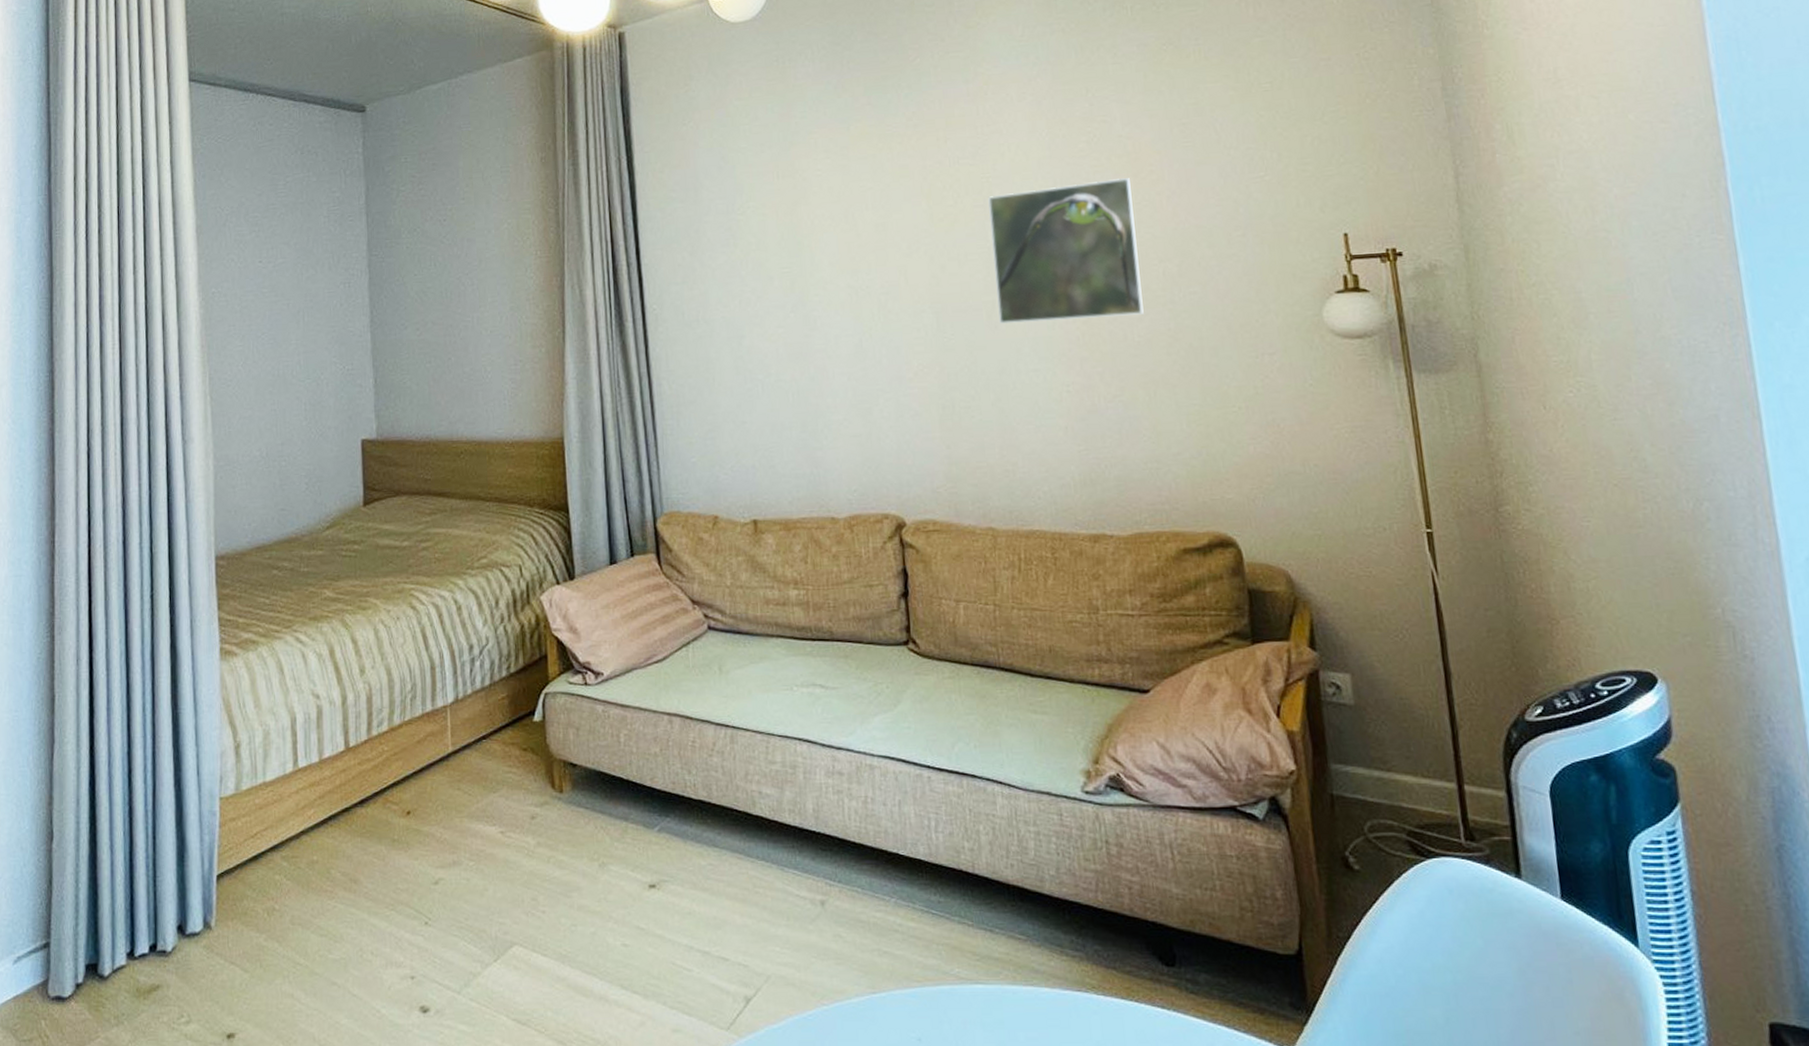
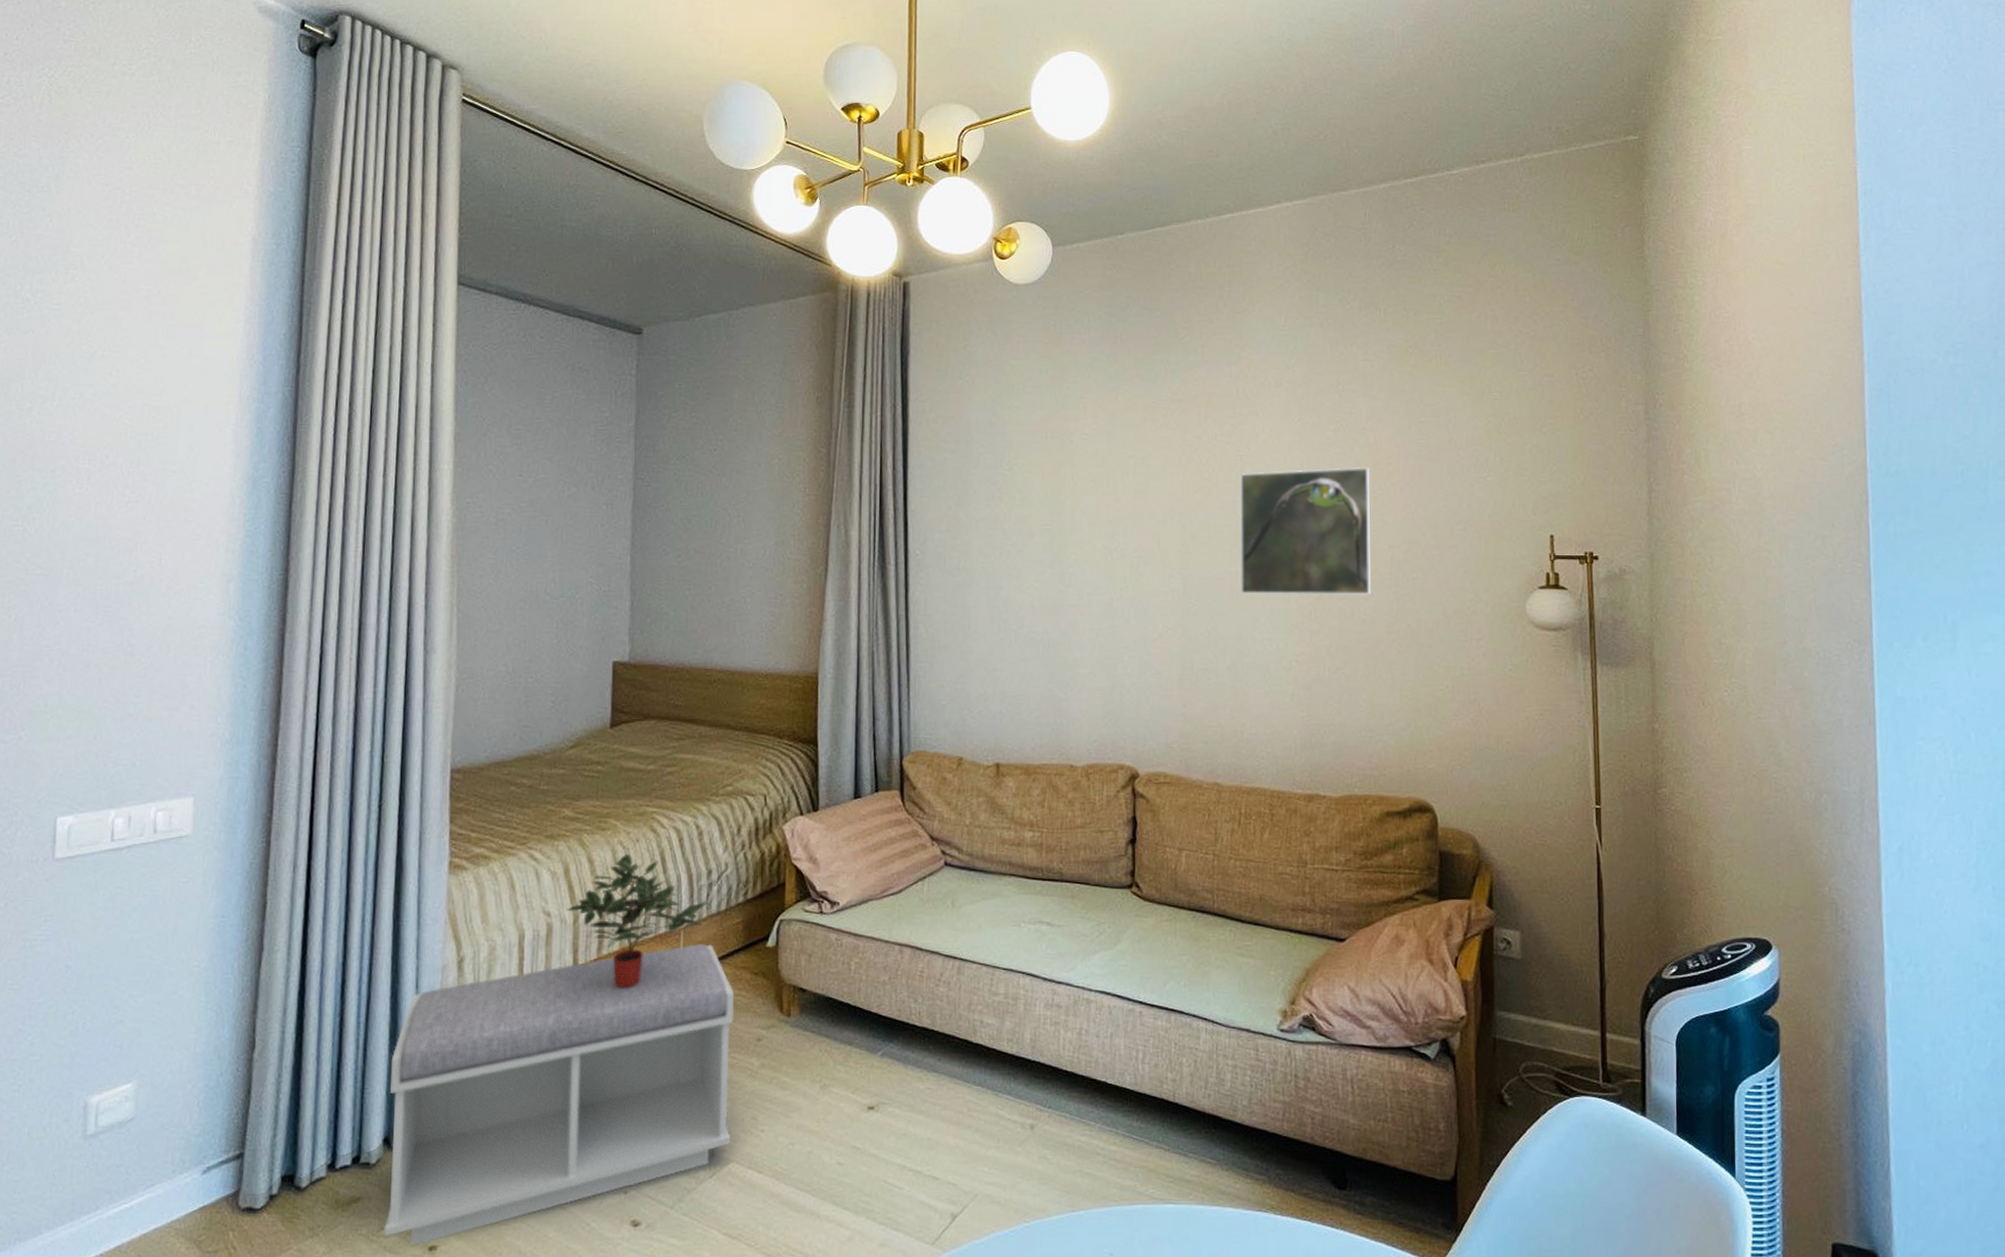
bench: none [179,720,513,1034] -> present [384,943,734,1246]
potted plant: none [334,632,473,769] -> present [567,853,709,989]

